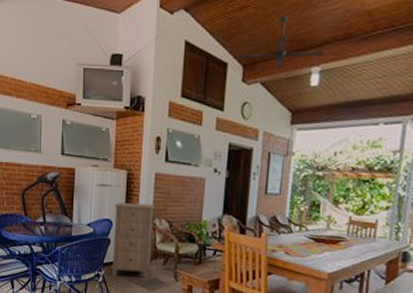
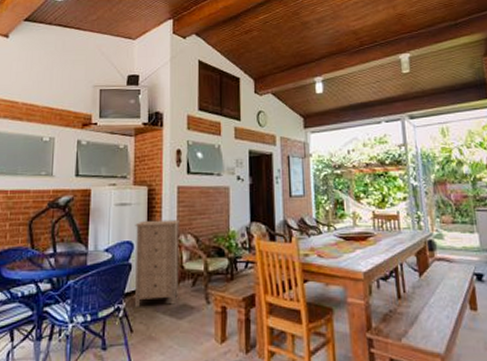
ceiling fan: present [237,15,327,70] -> none [247,36,326,81]

